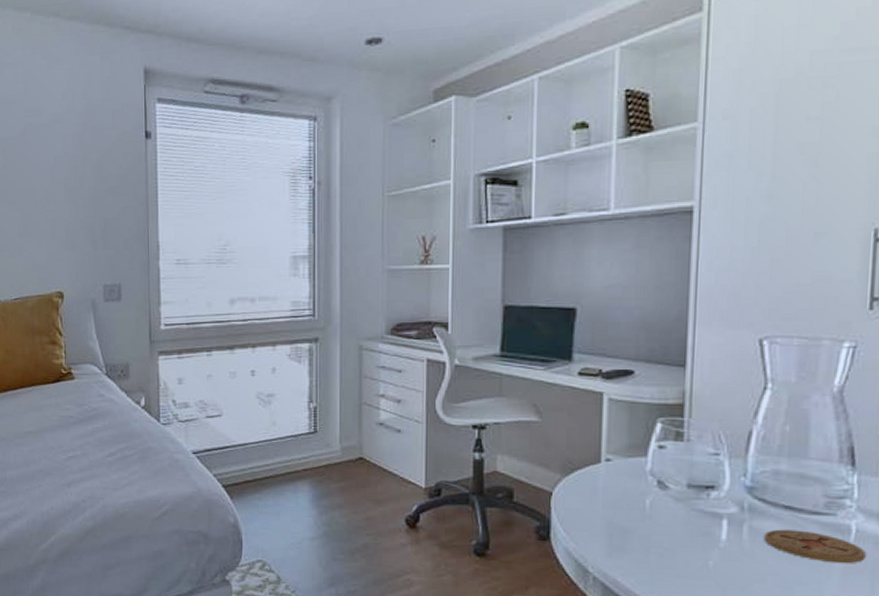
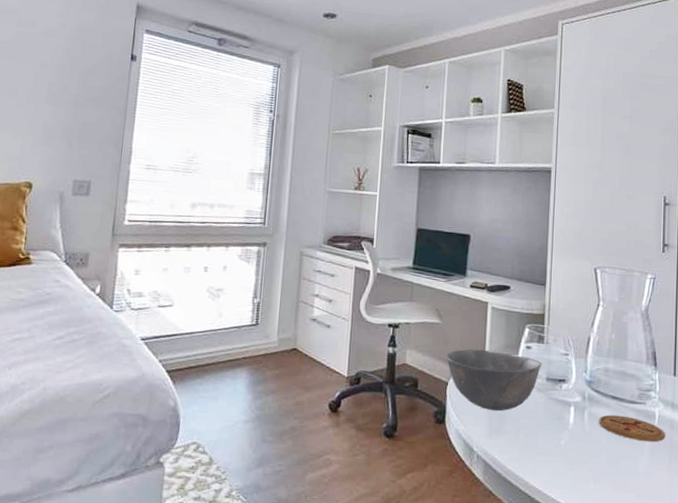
bowl: none [547,451,681,526] -> present [445,349,542,412]

